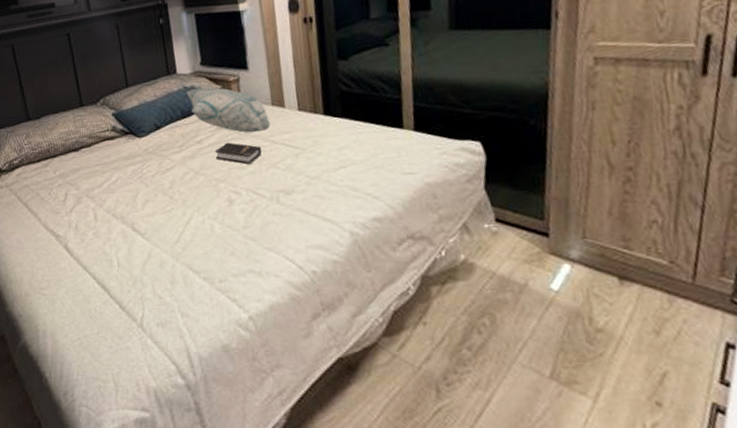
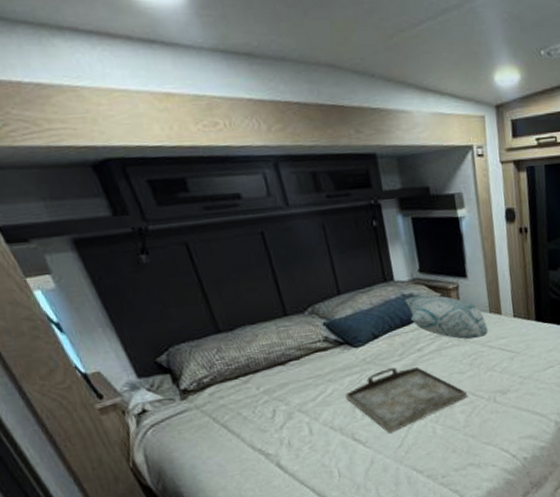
serving tray: none [128,159,247,227] -> present [345,367,467,434]
hardback book: present [214,142,263,165] -> none [435,348,481,370]

